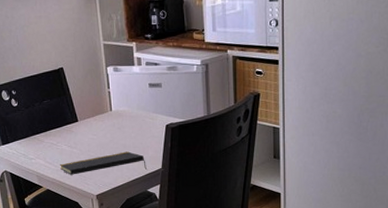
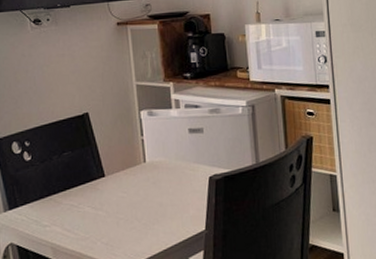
notepad: present [60,151,146,175] -> none [81,211,187,245]

